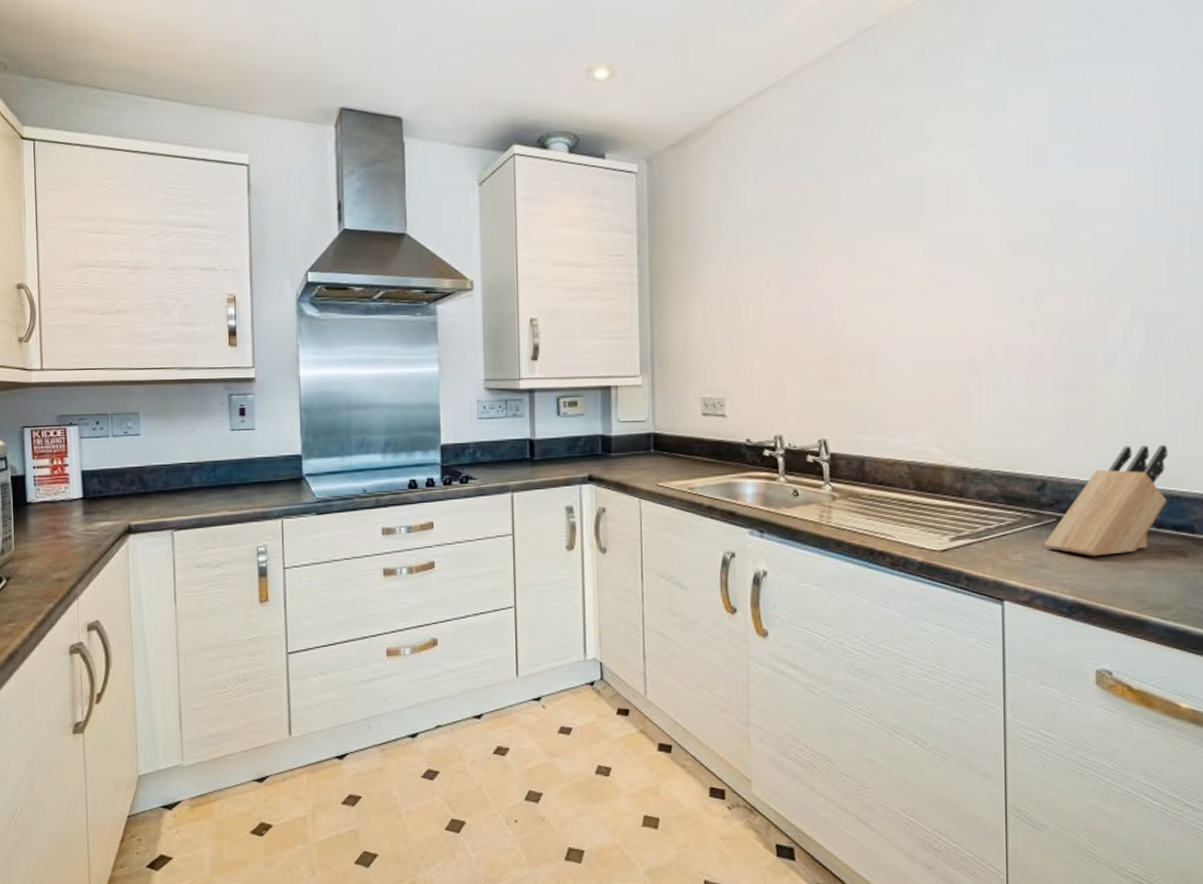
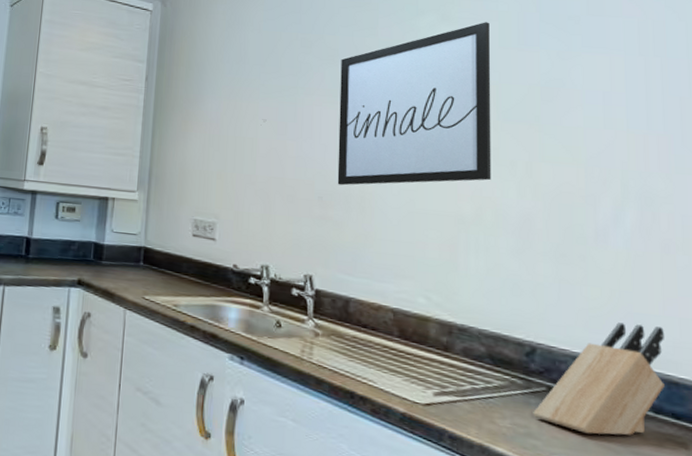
wall art: none [844,146,1002,343] -> present [337,22,491,186]

